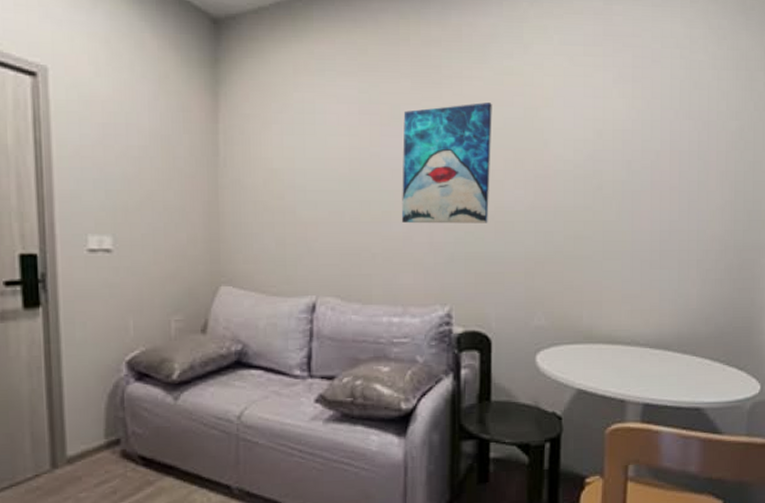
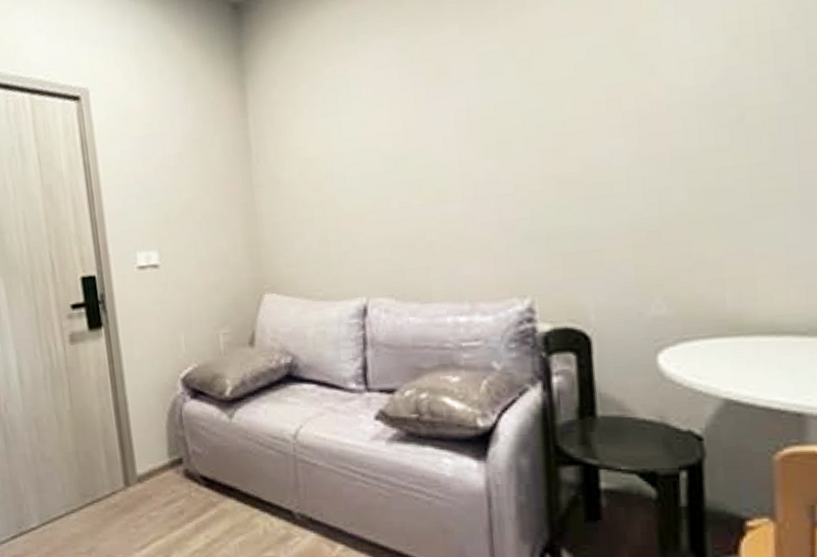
wall art: present [401,103,492,224] -> none [453,32,575,202]

